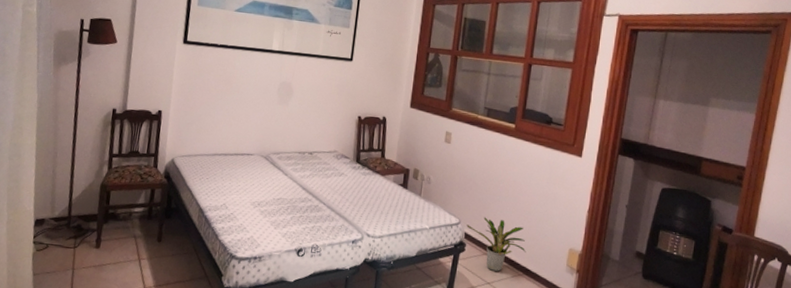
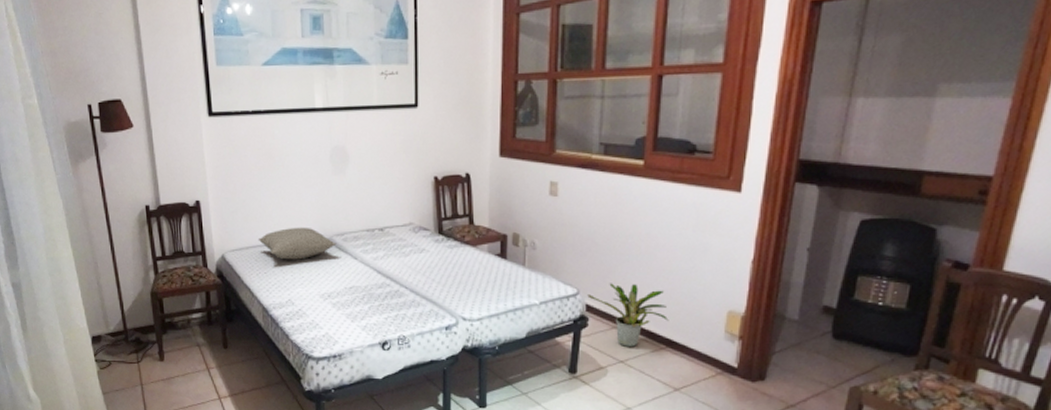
pillow: none [206,143,272,171] -> present [257,227,337,260]

